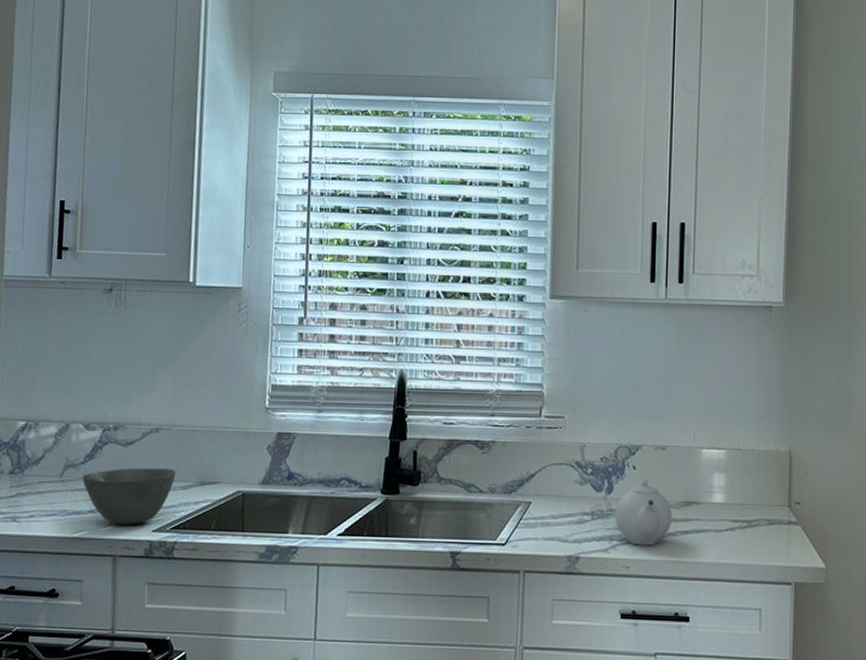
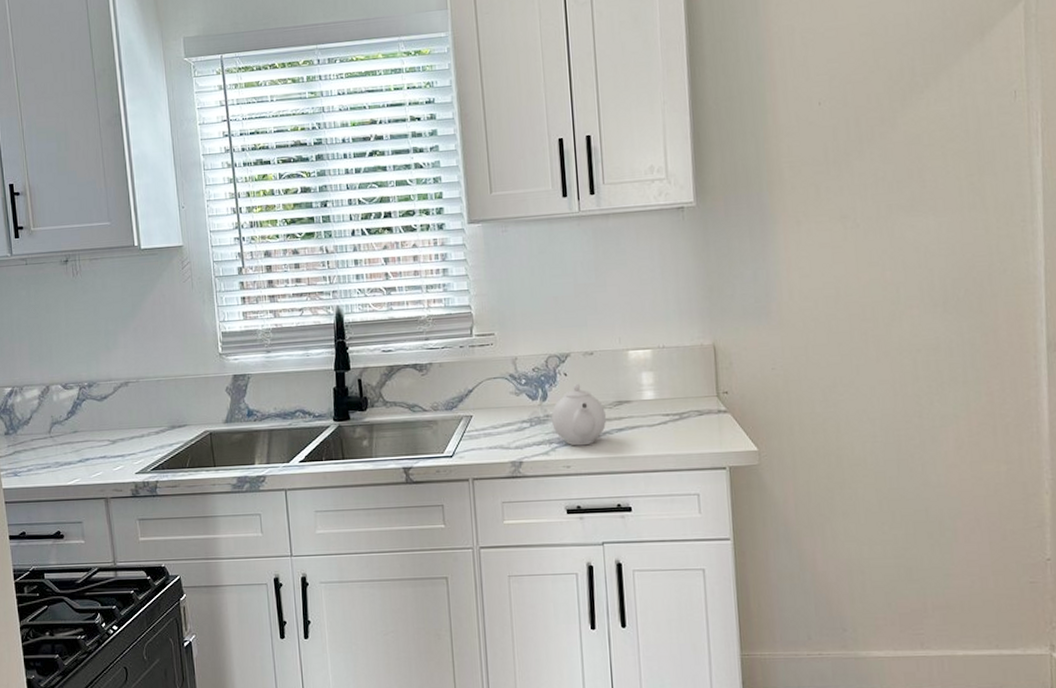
bowl: present [82,467,176,525] -> none [67,417,149,471]

